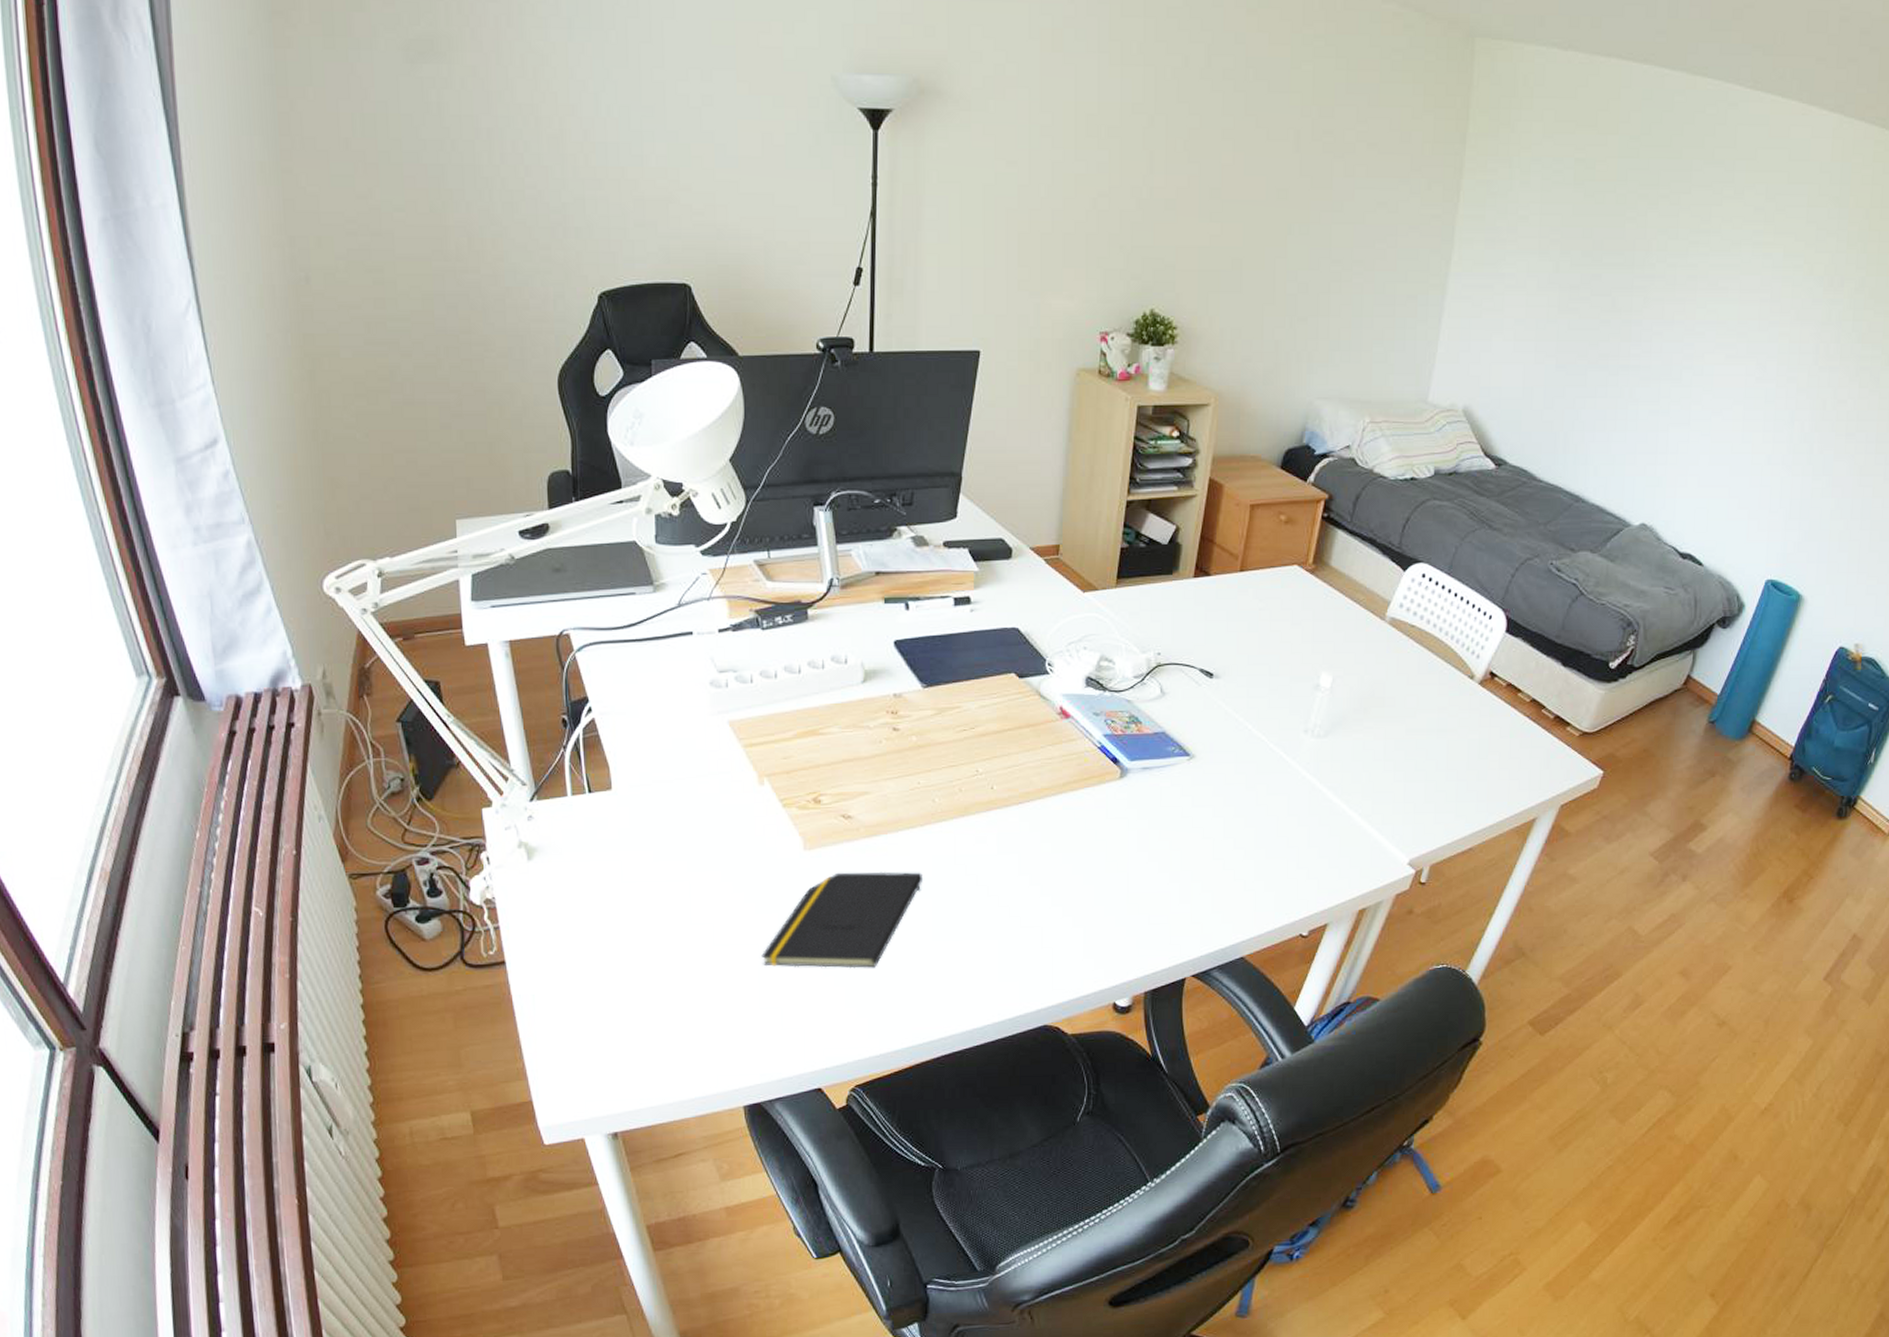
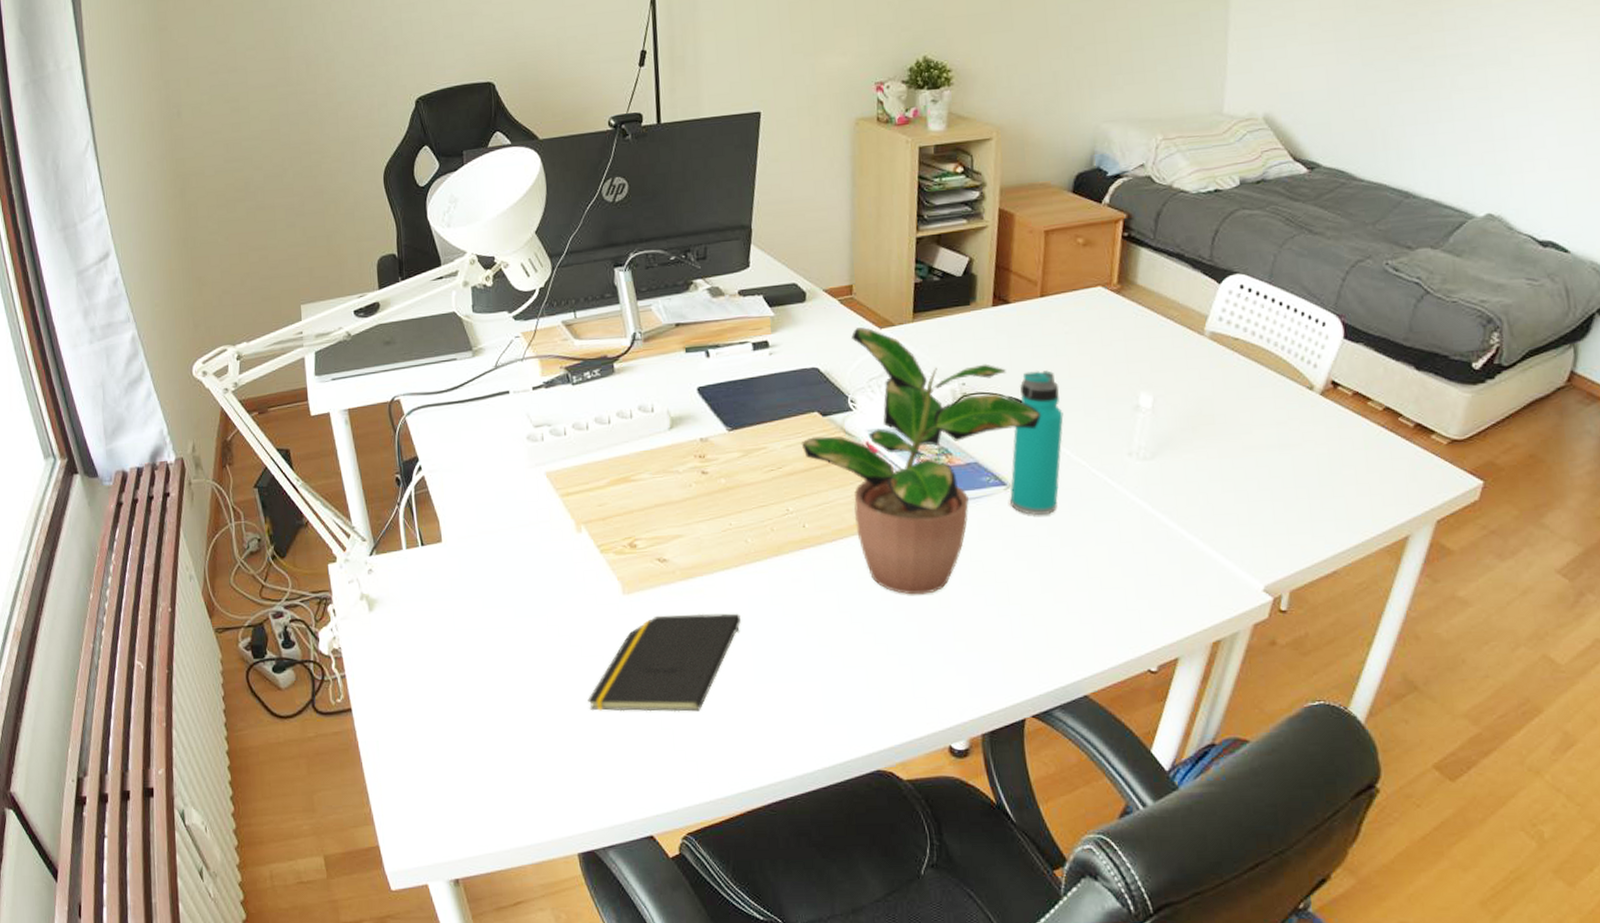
potted plant: none [995,590,1229,859] -> present [801,327,1042,595]
water bottle: none [1191,645,1250,787] -> present [1009,370,1064,516]

